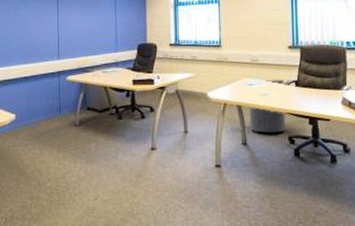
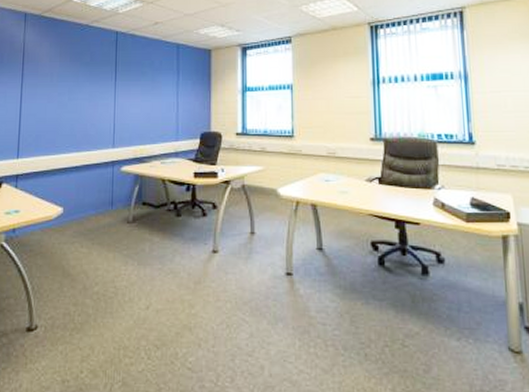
trash can: present [249,80,286,133] -> none [326,176,368,237]

